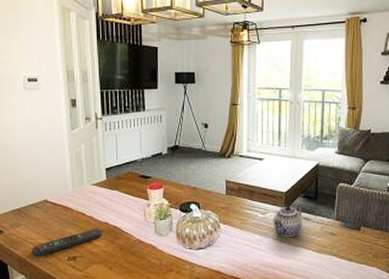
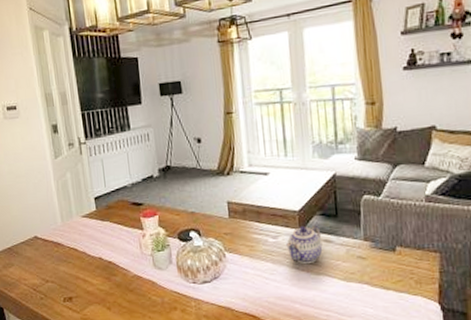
remote control: present [32,228,101,258] -> none [26,265,96,300]

